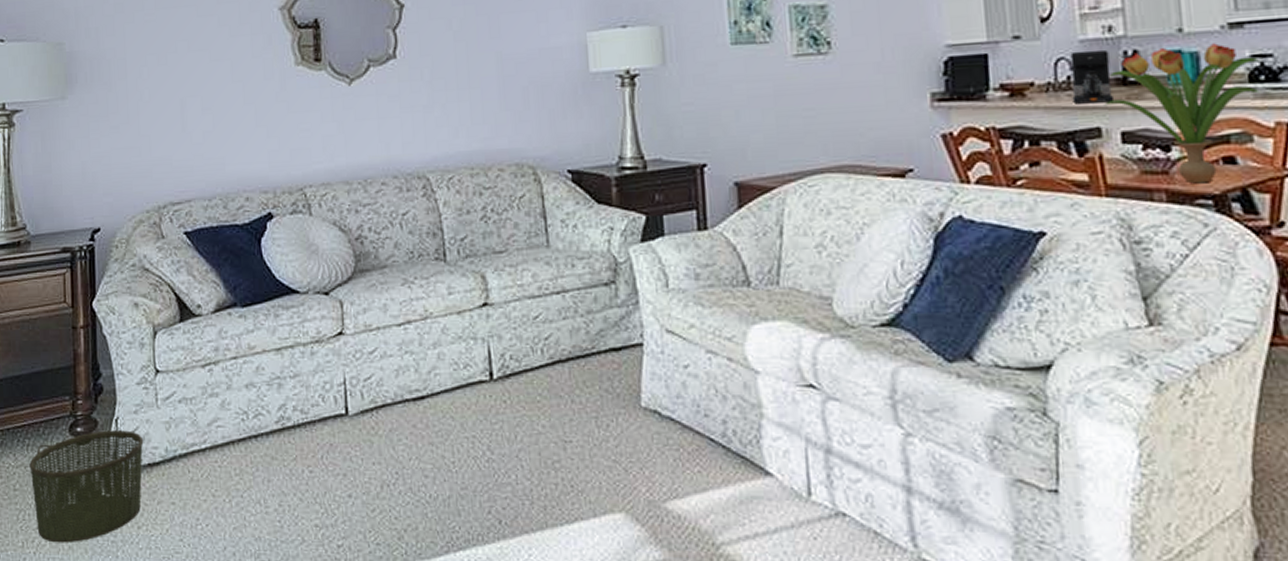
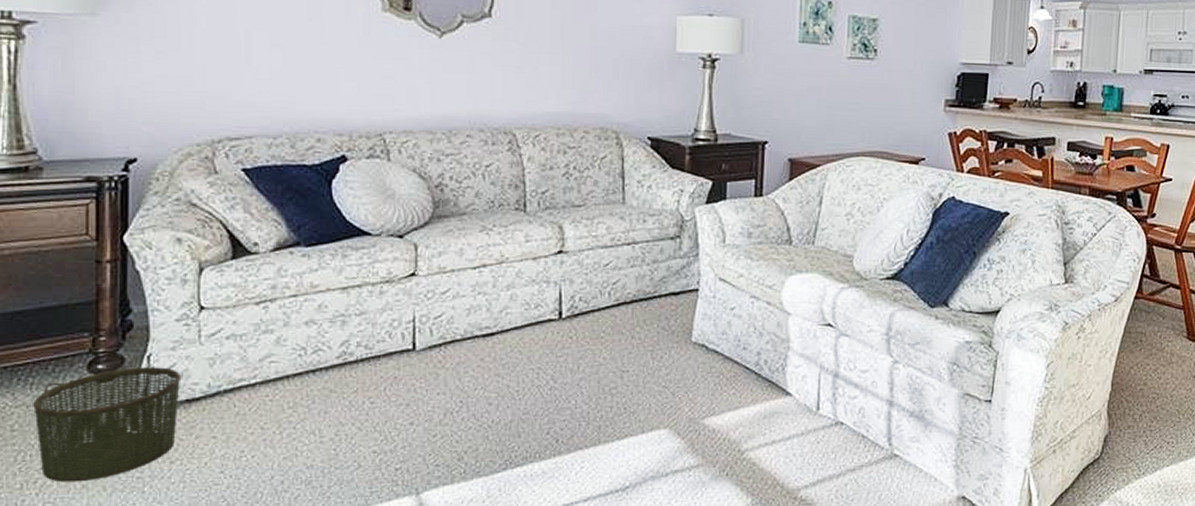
coffee maker: present [1070,49,1115,104] -> none [1040,78,1068,119]
flower arrangement: present [1104,43,1261,184] -> none [1060,83,1159,184]

